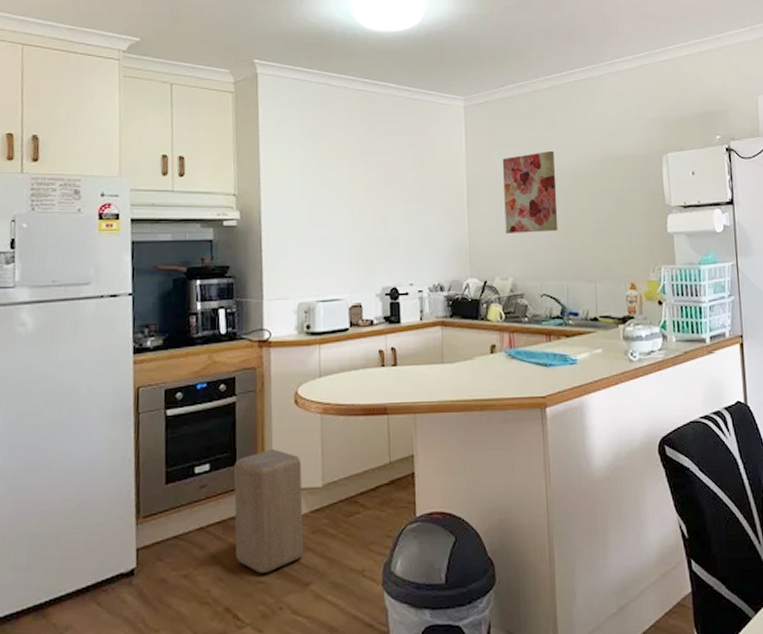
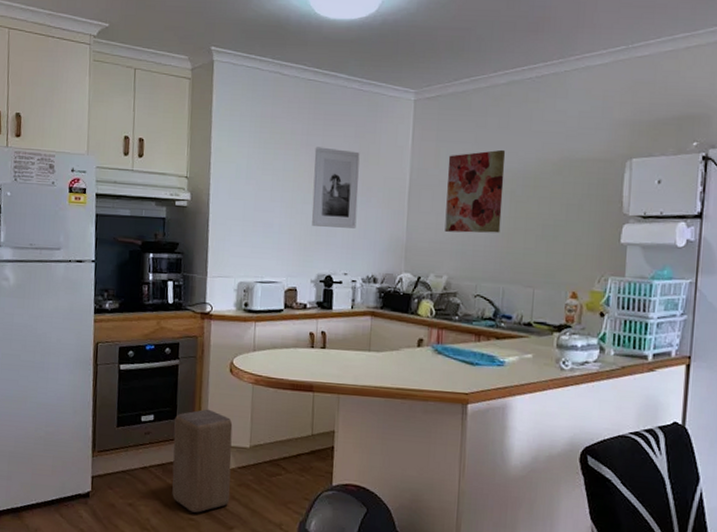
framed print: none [369,156,418,237] -> present [312,147,360,229]

